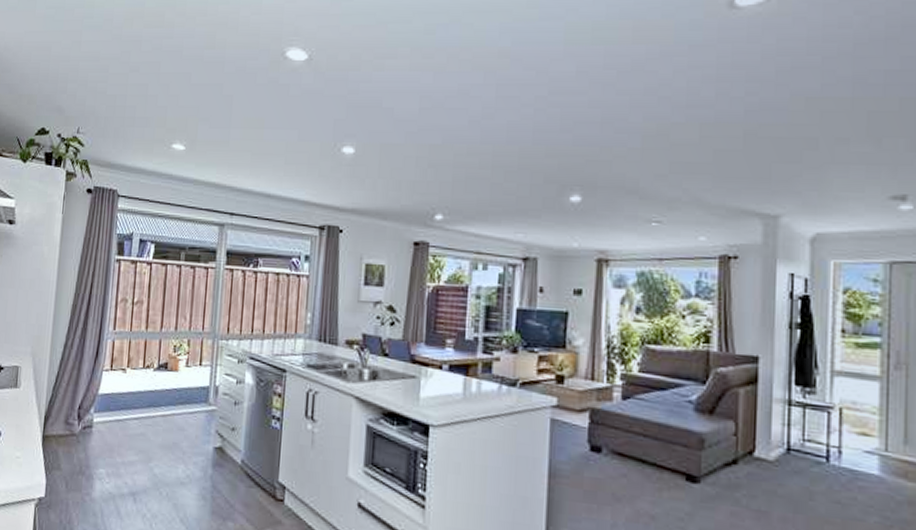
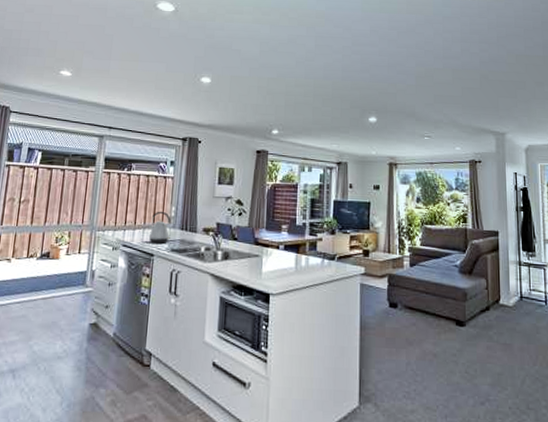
kettle: none [279,317,306,359] -> present [148,211,171,245]

